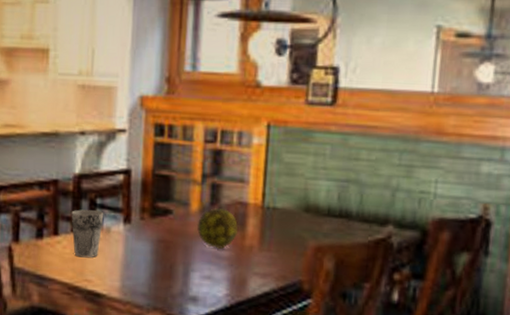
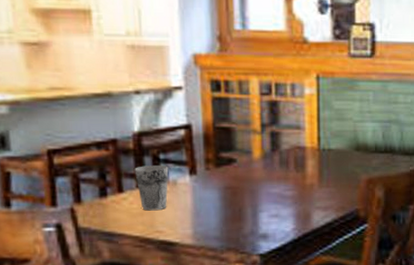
decorative ball: present [196,207,238,249] -> none [260,153,298,189]

